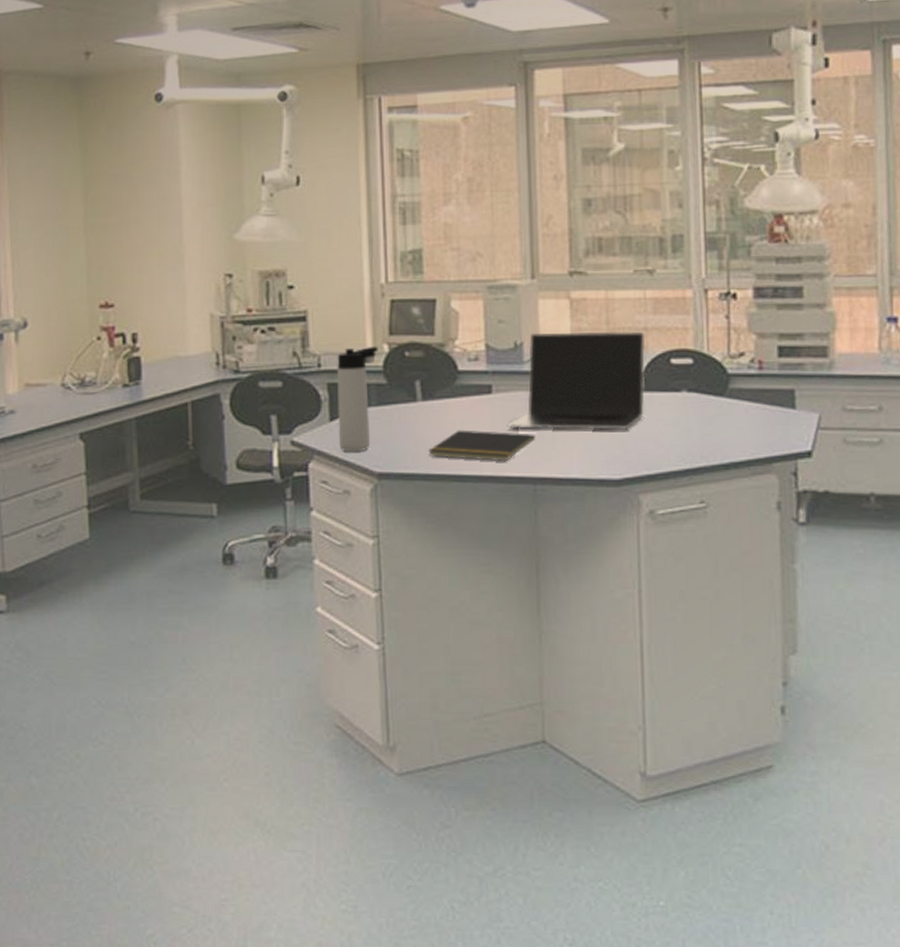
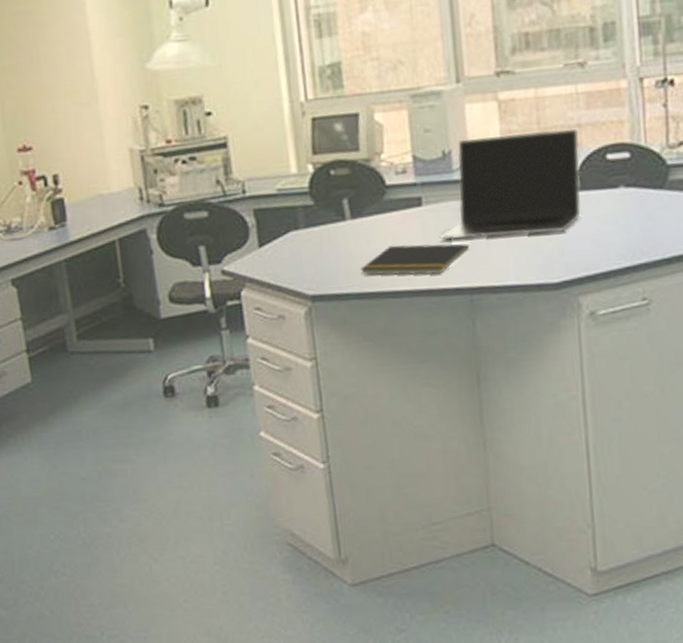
thermos bottle: present [337,346,378,452] -> none [261,167,303,277]

